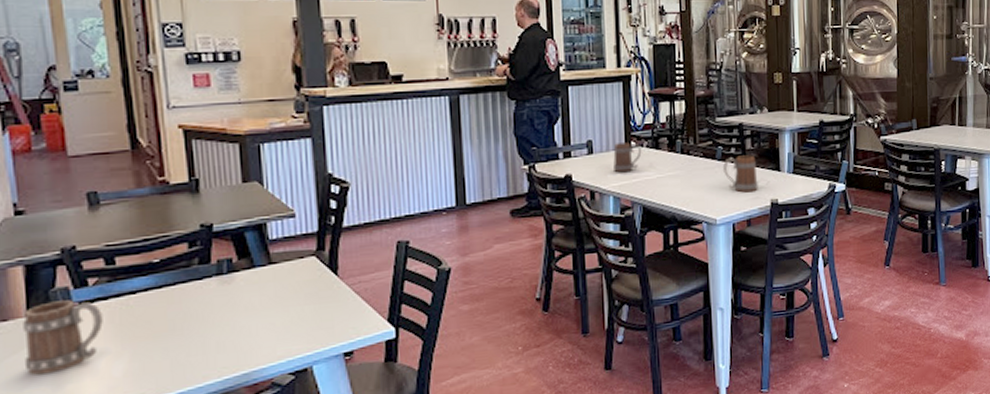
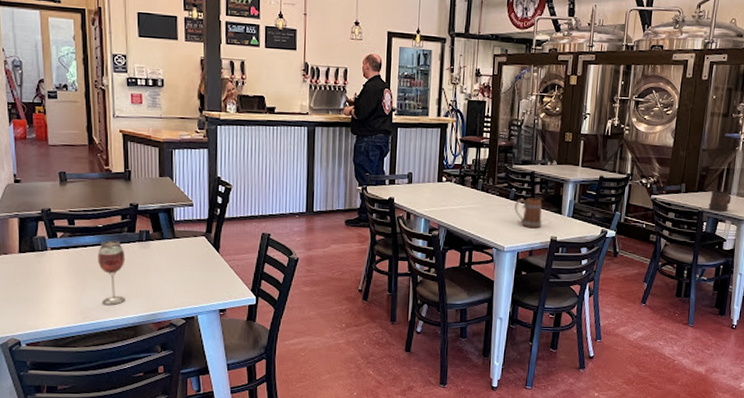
beer mug: present [23,300,103,375] -> none [17,245,65,294]
wineglass: none [154,278,201,371] -> present [98,240,125,305]
beer mug: present [613,142,642,173] -> none [427,177,451,201]
beer mug: none [945,123,968,147] -> present [709,190,732,212]

